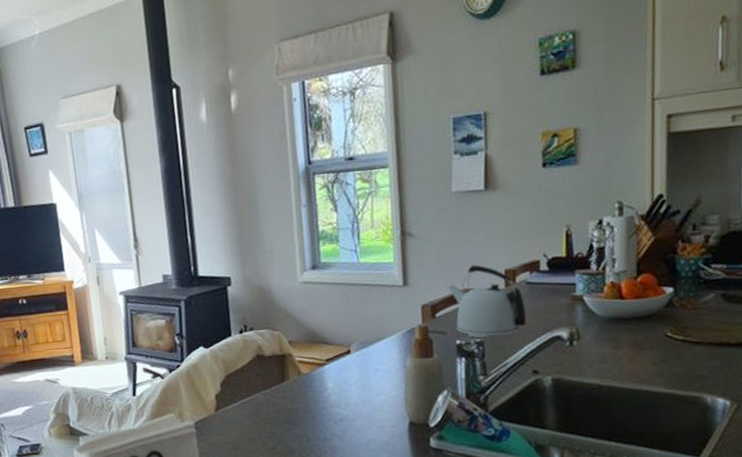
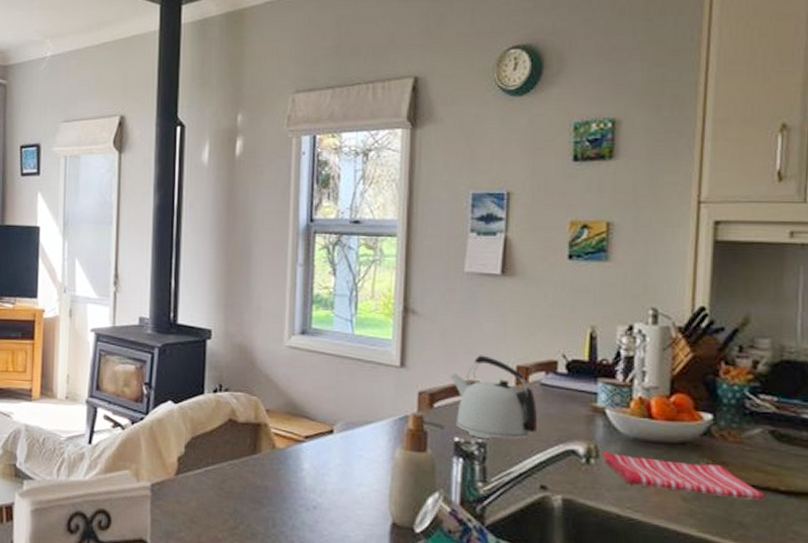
dish towel: none [582,330,719,359] -> present [602,452,765,501]

